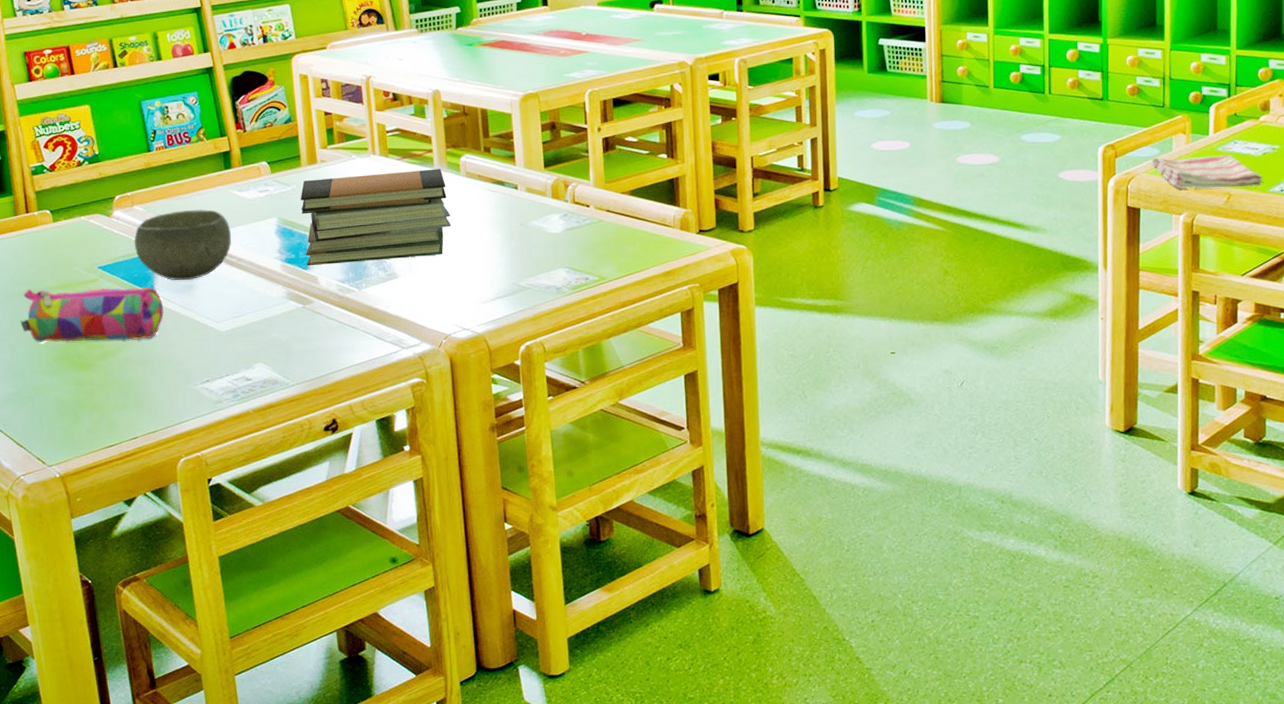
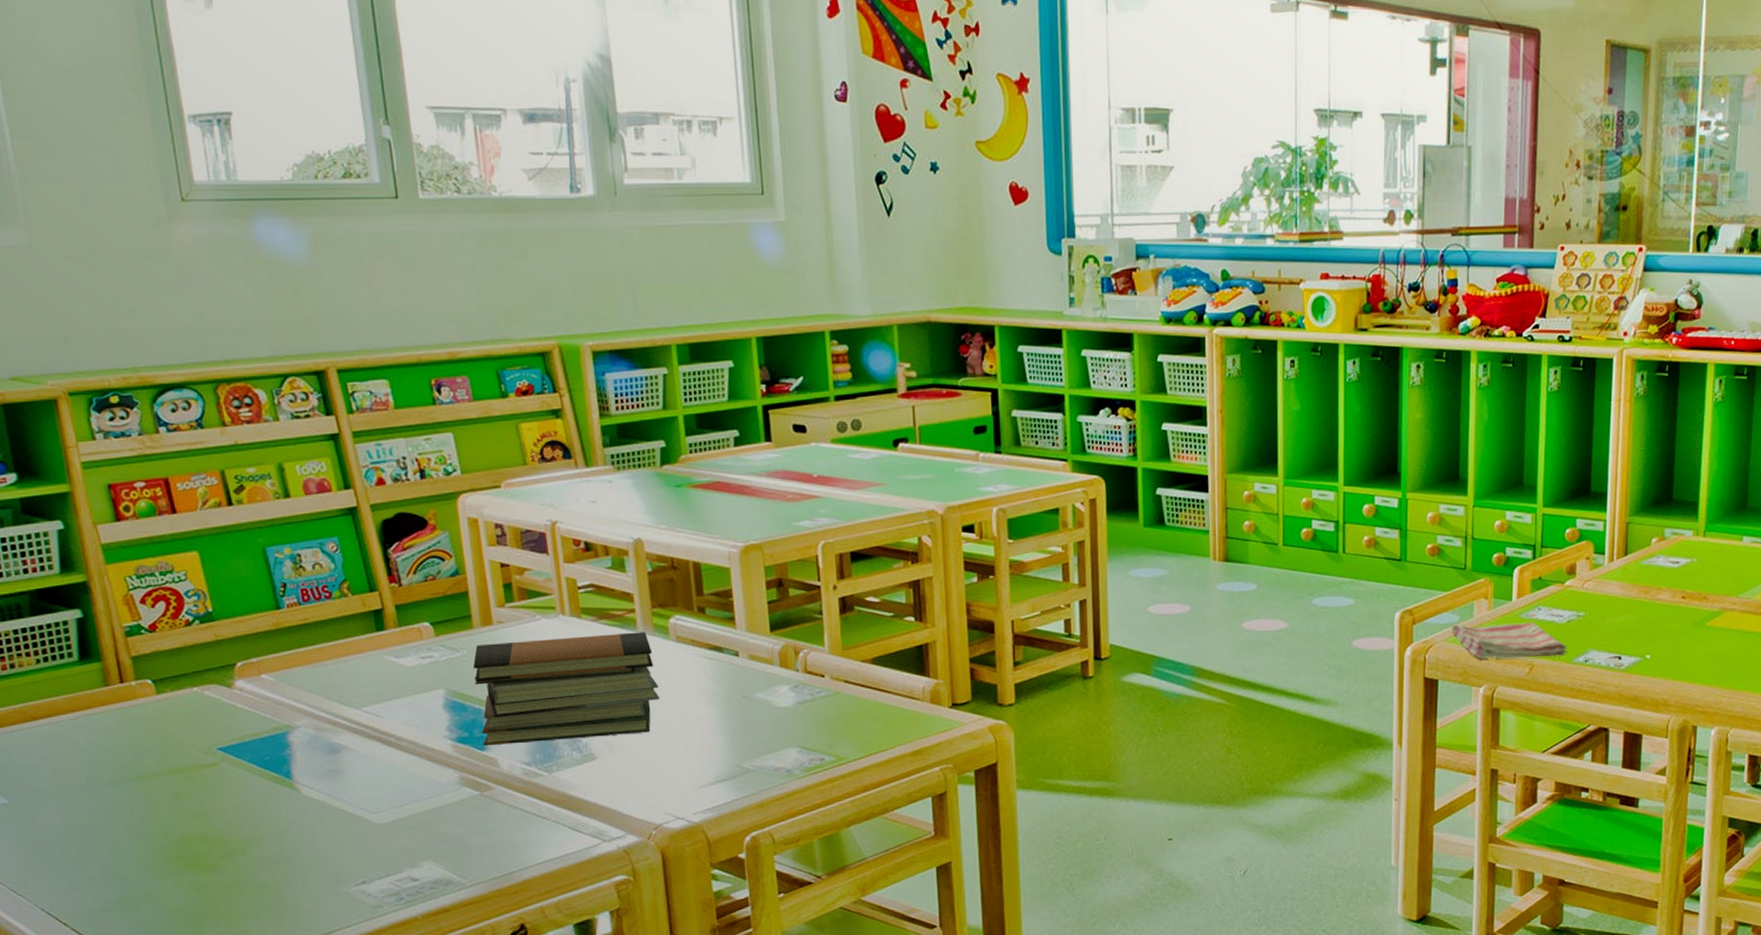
pencil case: present [20,286,164,342] -> none [118,771,305,839]
bowl: present [134,209,231,281] -> none [263,678,388,765]

